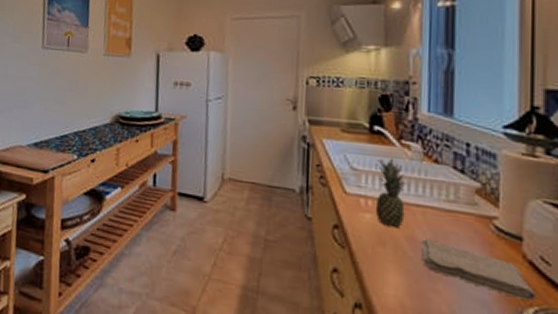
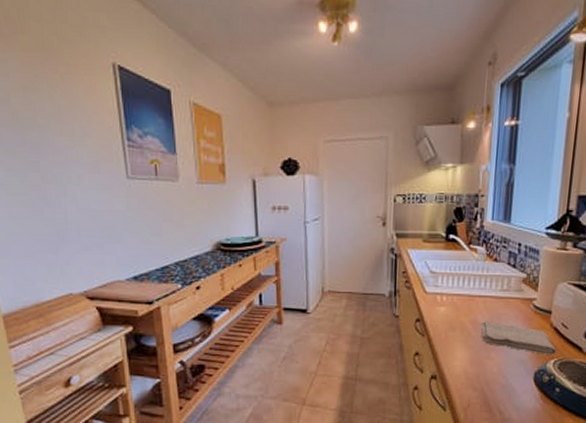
fruit: present [375,158,408,228] -> none [448,261,474,316]

